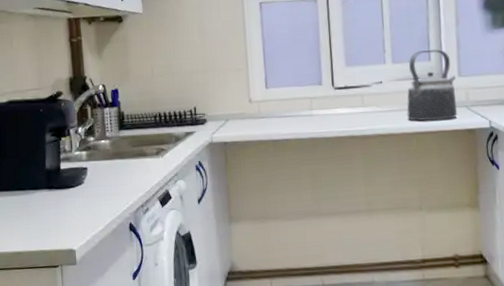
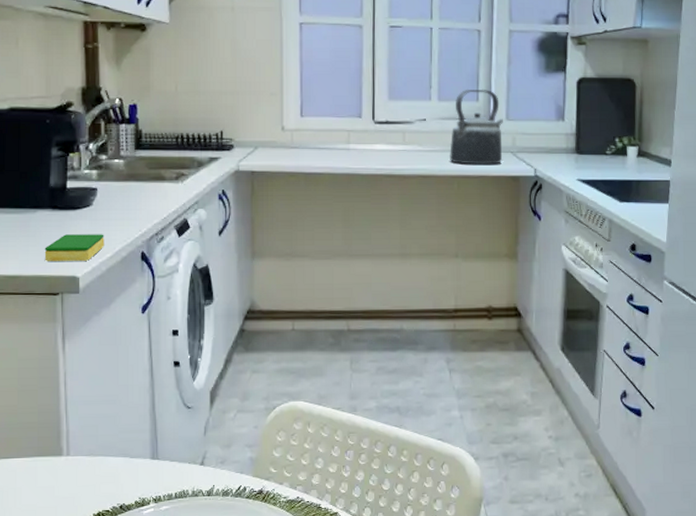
dish sponge: none [44,209,96,237] -> present [44,234,104,261]

